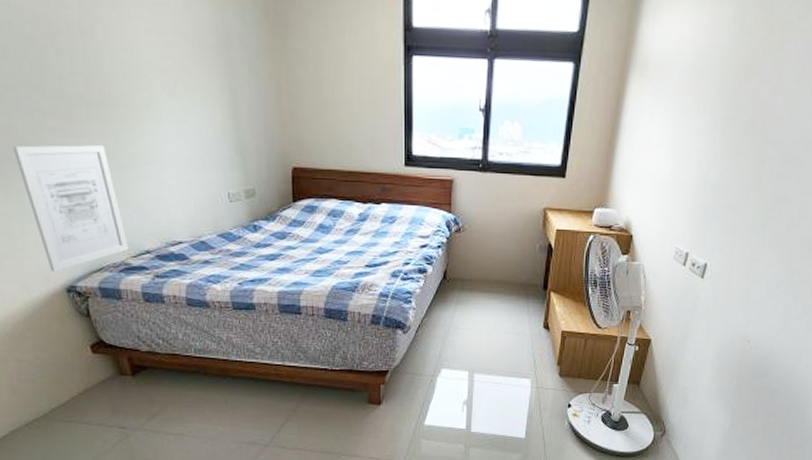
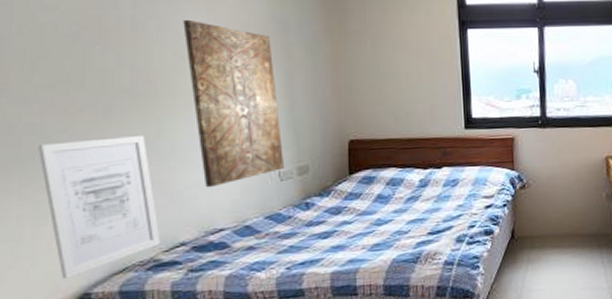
wall art: none [128,24,232,202] -> present [183,19,284,188]

